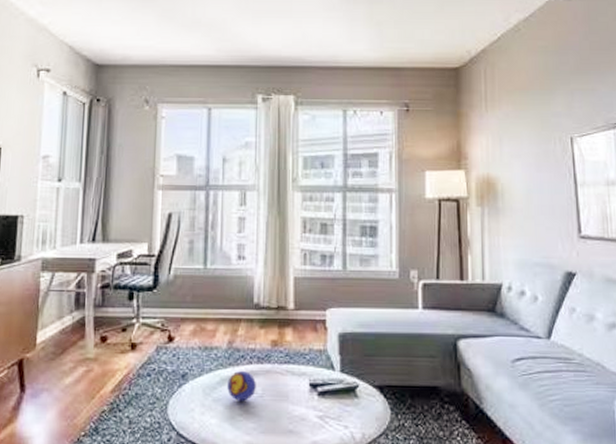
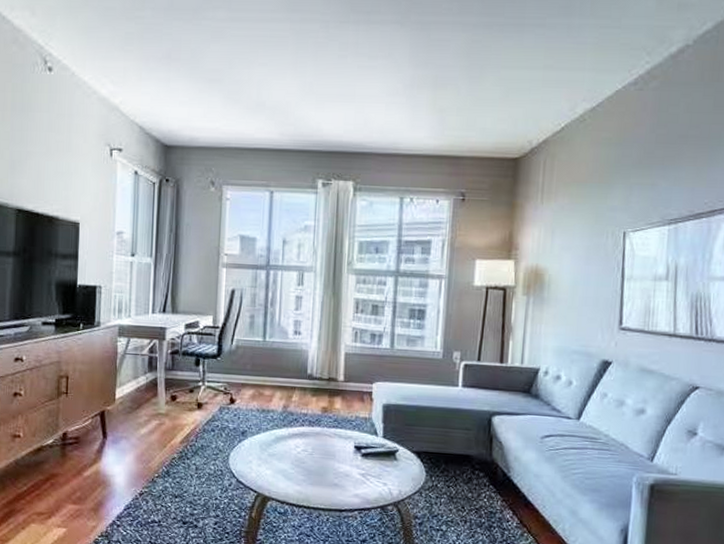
decorative ball: present [227,371,256,401] -> none [281,432,307,457]

